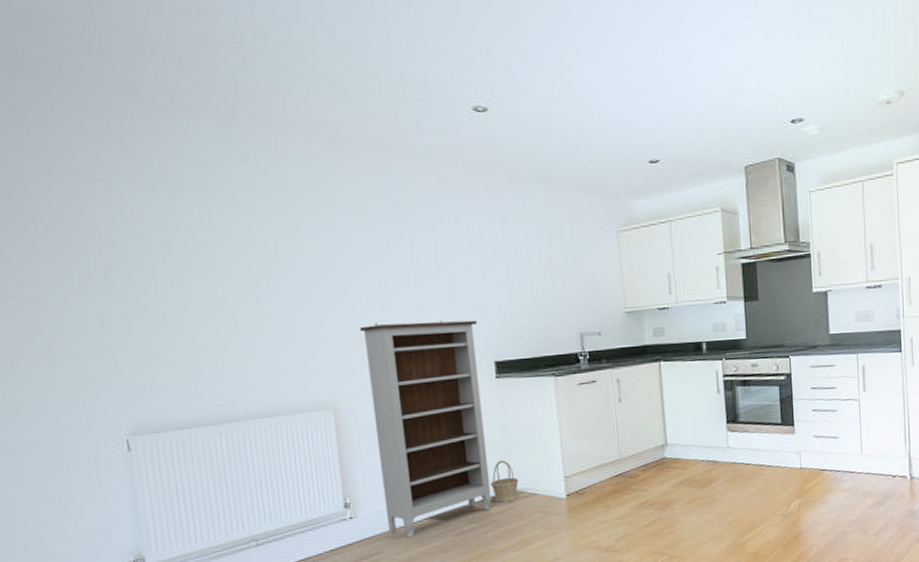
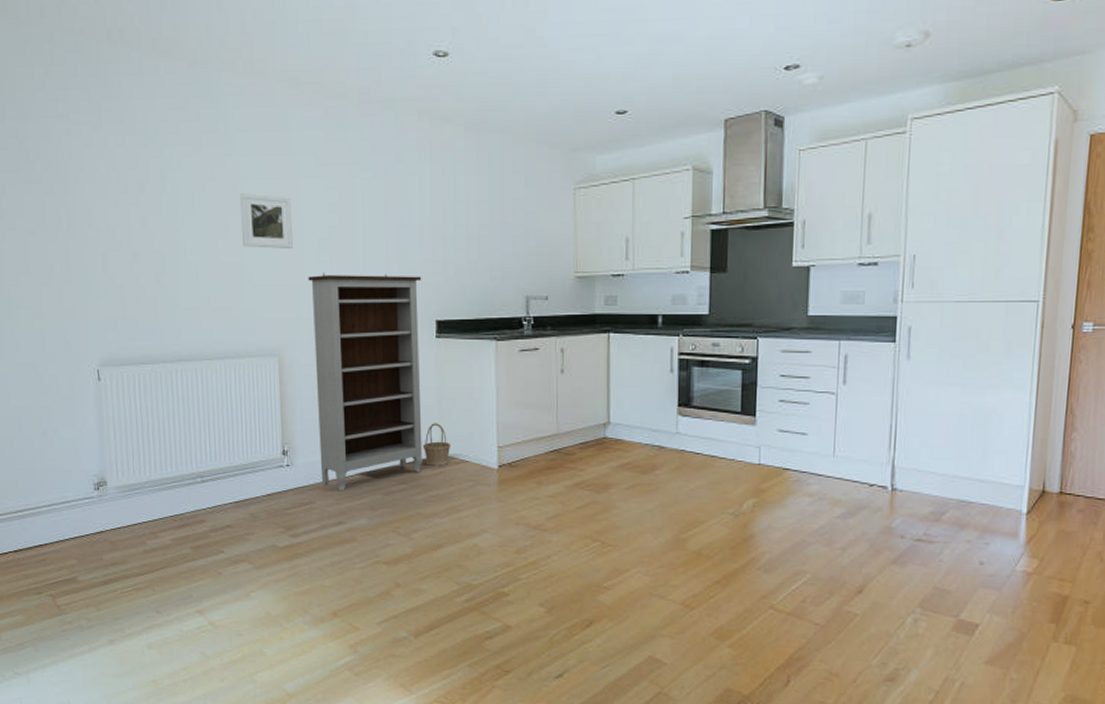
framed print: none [279,247,341,302] -> present [239,193,293,248]

